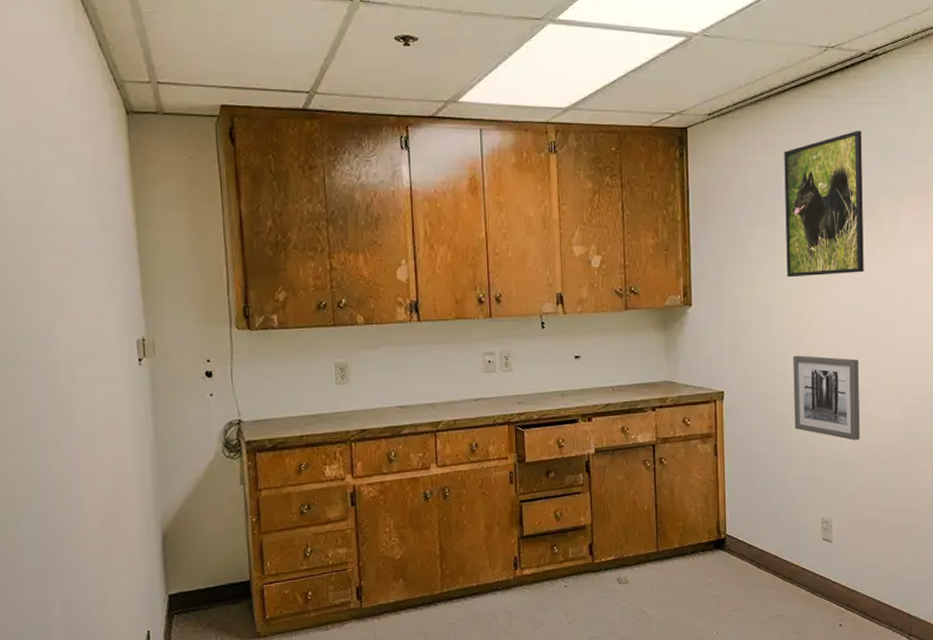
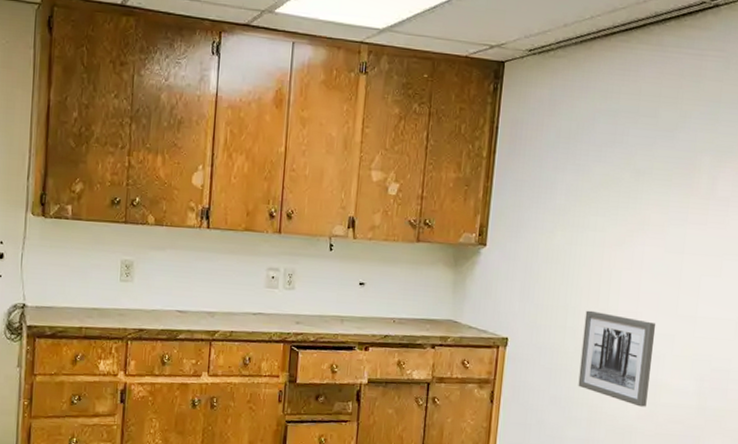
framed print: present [784,131,864,278] -> none [590,83,691,233]

